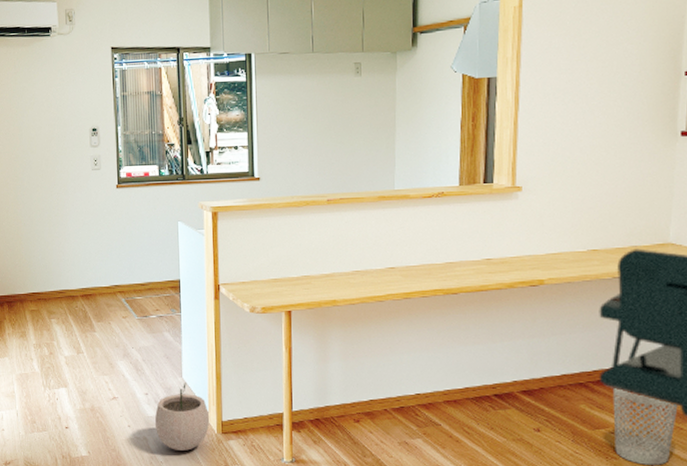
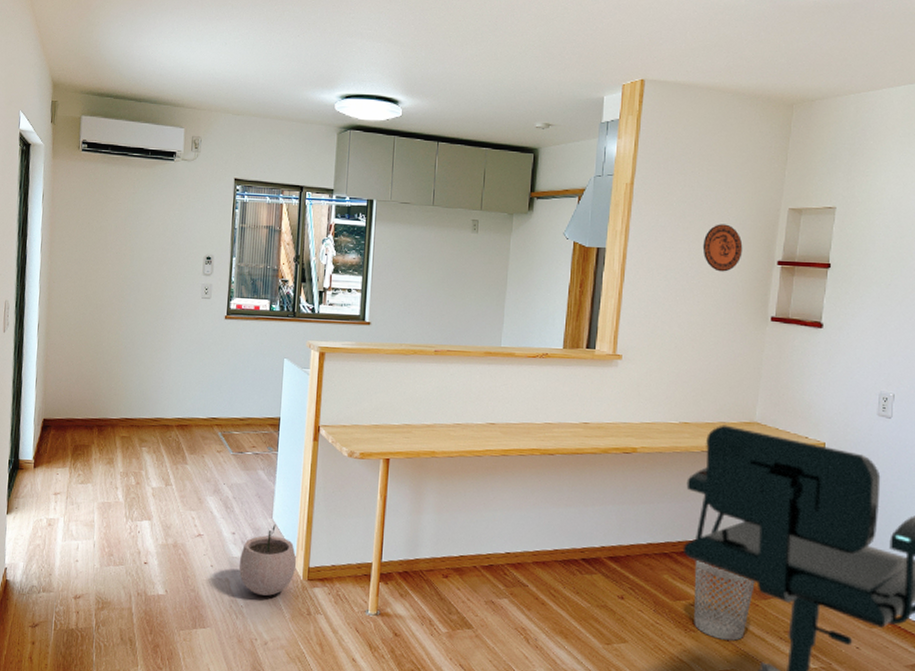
decorative plate: none [601,38,646,90] -> present [702,224,743,272]

